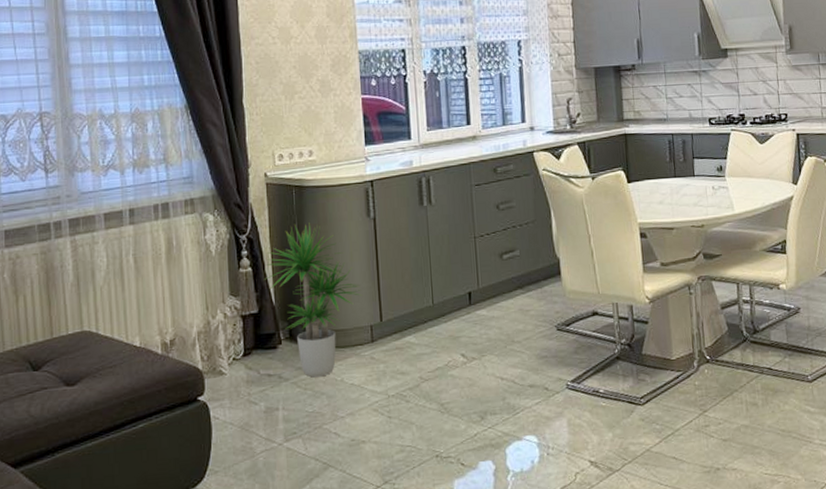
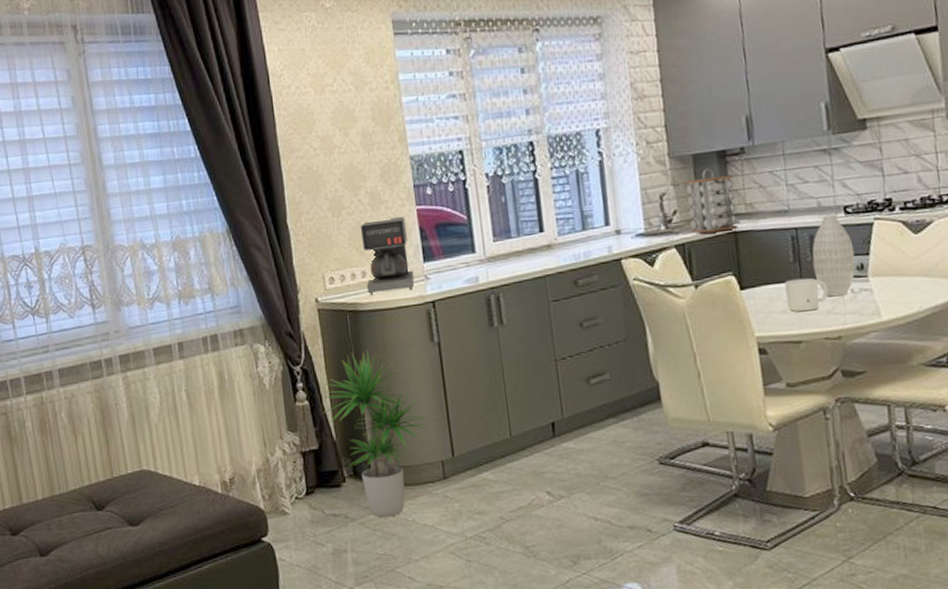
coffee maker: none [310,103,356,173] -> present [360,216,415,296]
spice rack: none [588,80,628,134] -> present [685,168,738,234]
mug: none [662,175,695,204] -> present [784,277,828,312]
vase: none [683,124,716,192] -> present [811,214,856,297]

